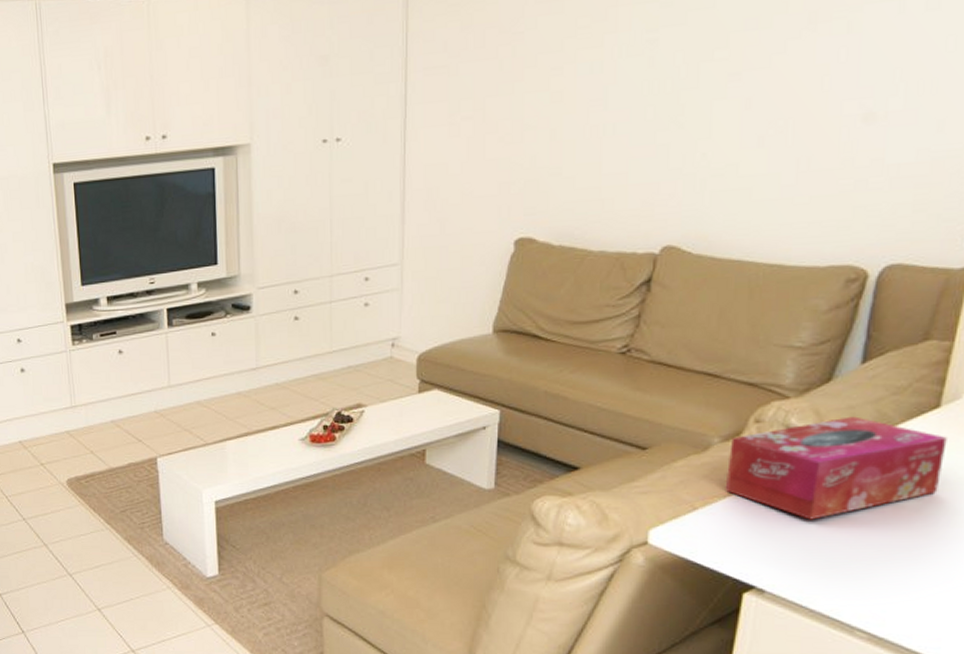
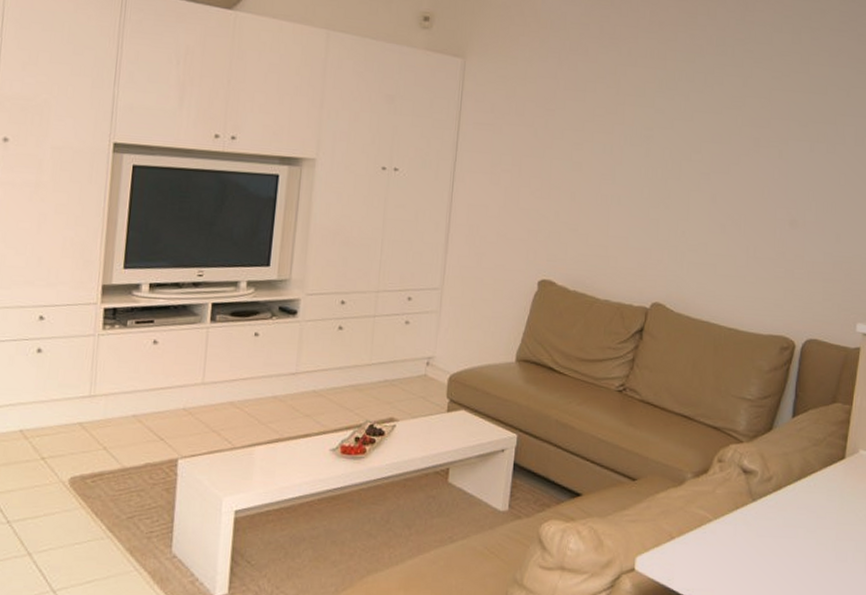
tissue box: present [725,416,947,520] -> none [695,462,850,552]

